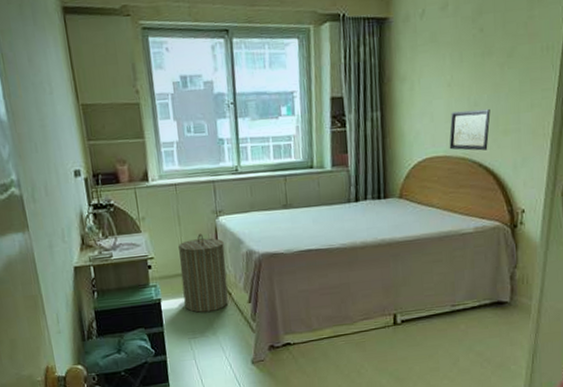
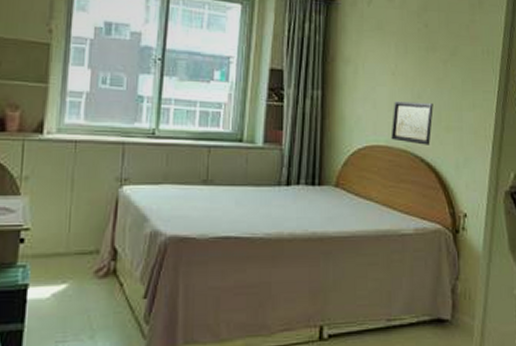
laundry hamper: present [178,233,229,313] -> none [59,204,124,307]

